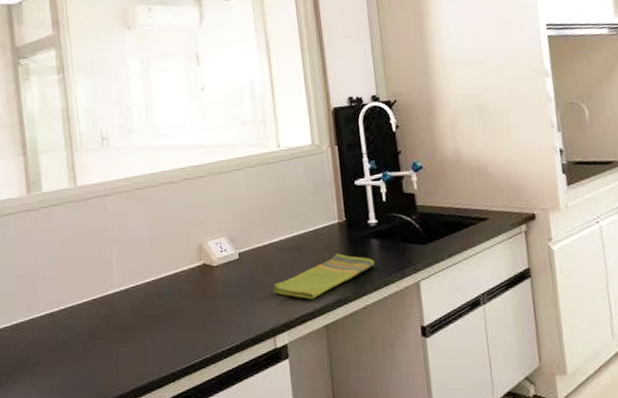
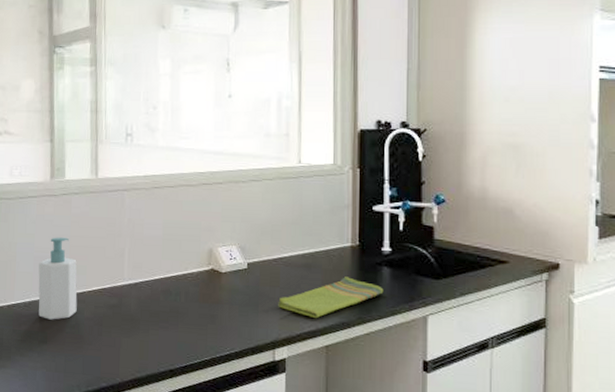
soap bottle: none [23,252,68,340] -> present [38,237,77,320]

